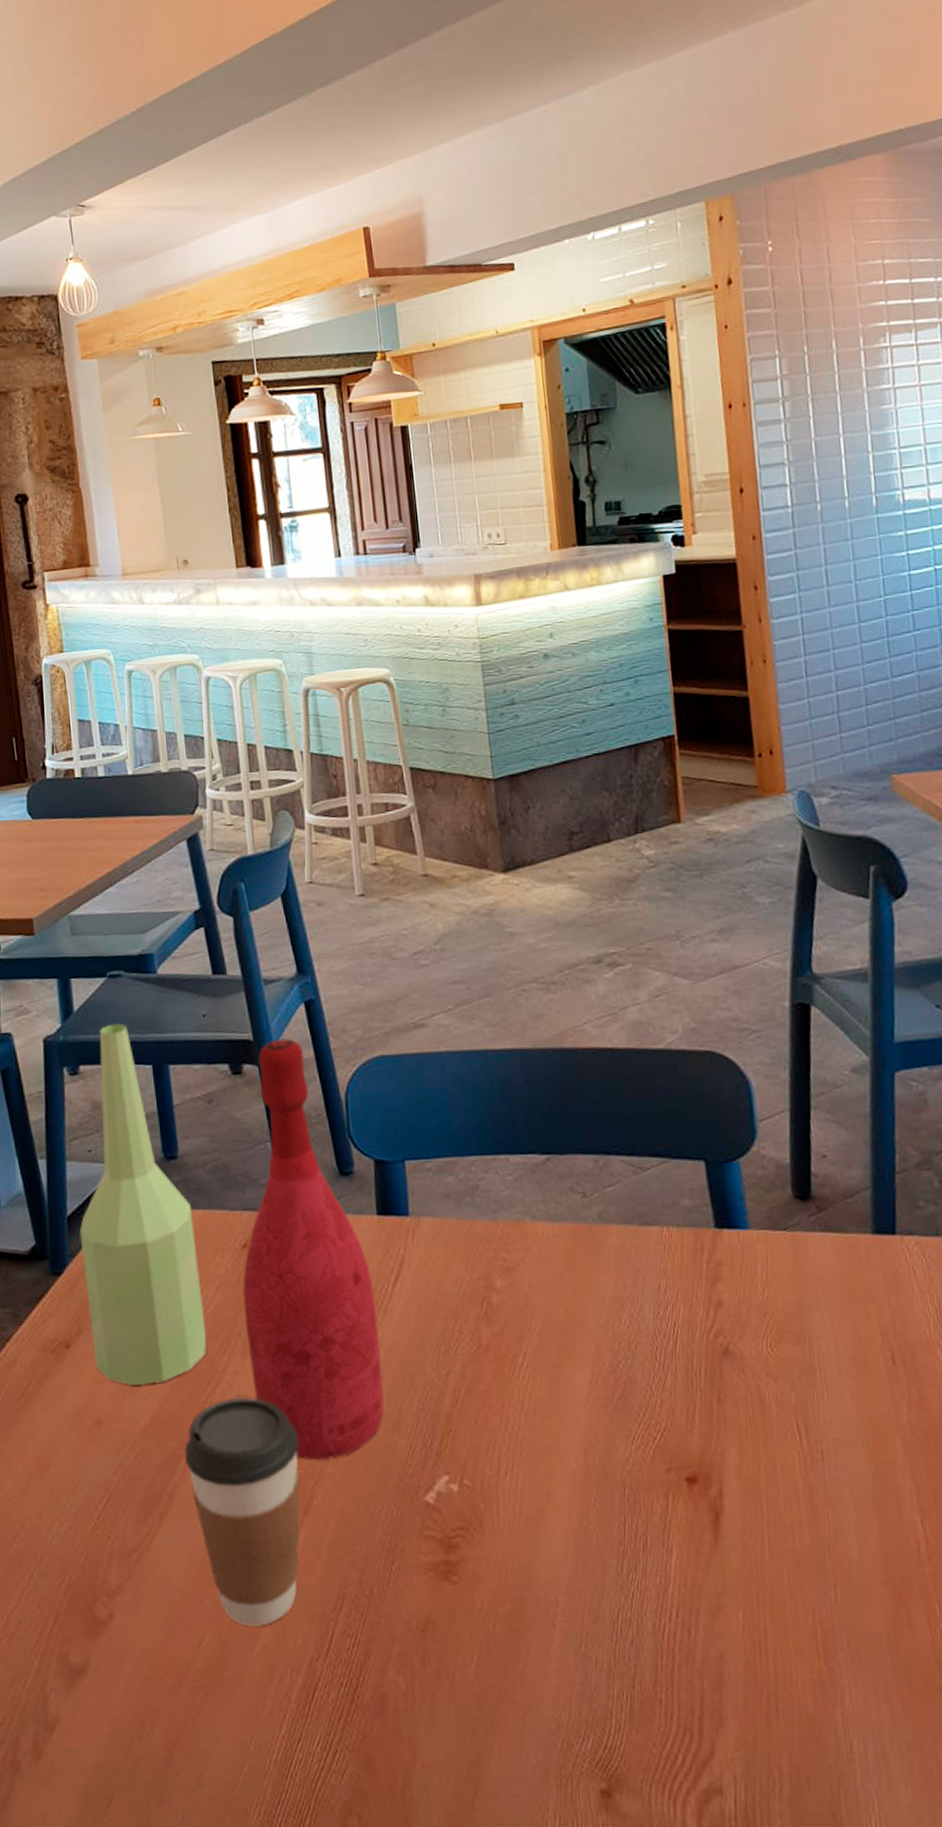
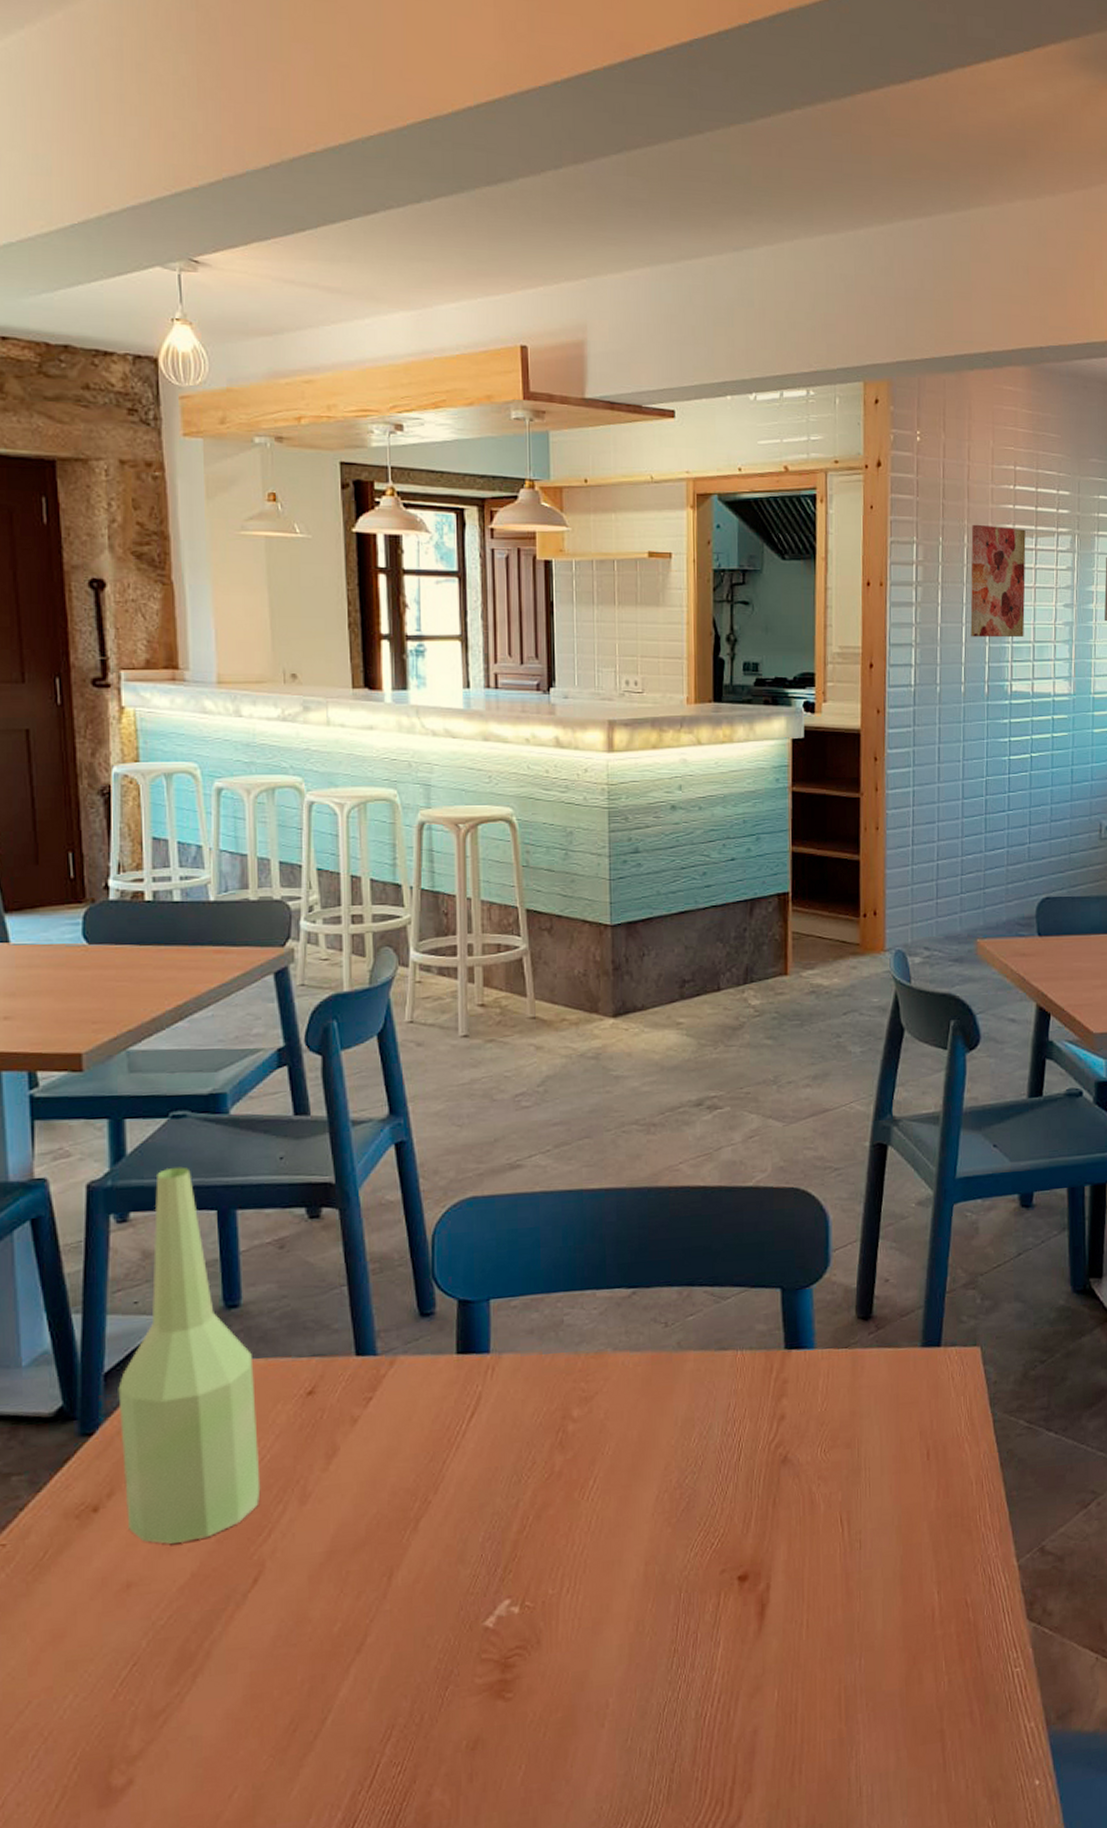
coffee cup: present [185,1398,300,1626] -> none [228,1544,355,1771]
wine bottle: present [243,1038,384,1461] -> none [304,1181,450,1601]
wall art: none [839,325,913,448] -> present [970,524,1026,638]

